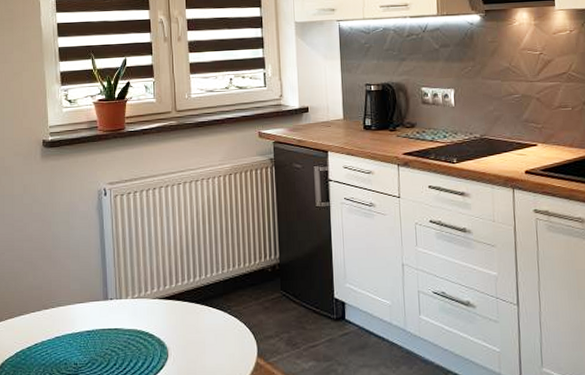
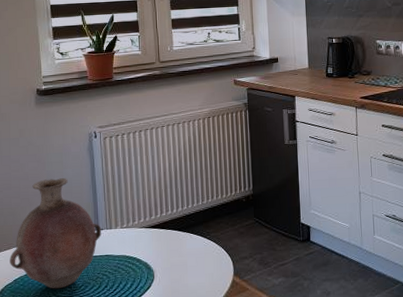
vase: none [11,240,111,365] -> present [10,178,102,289]

